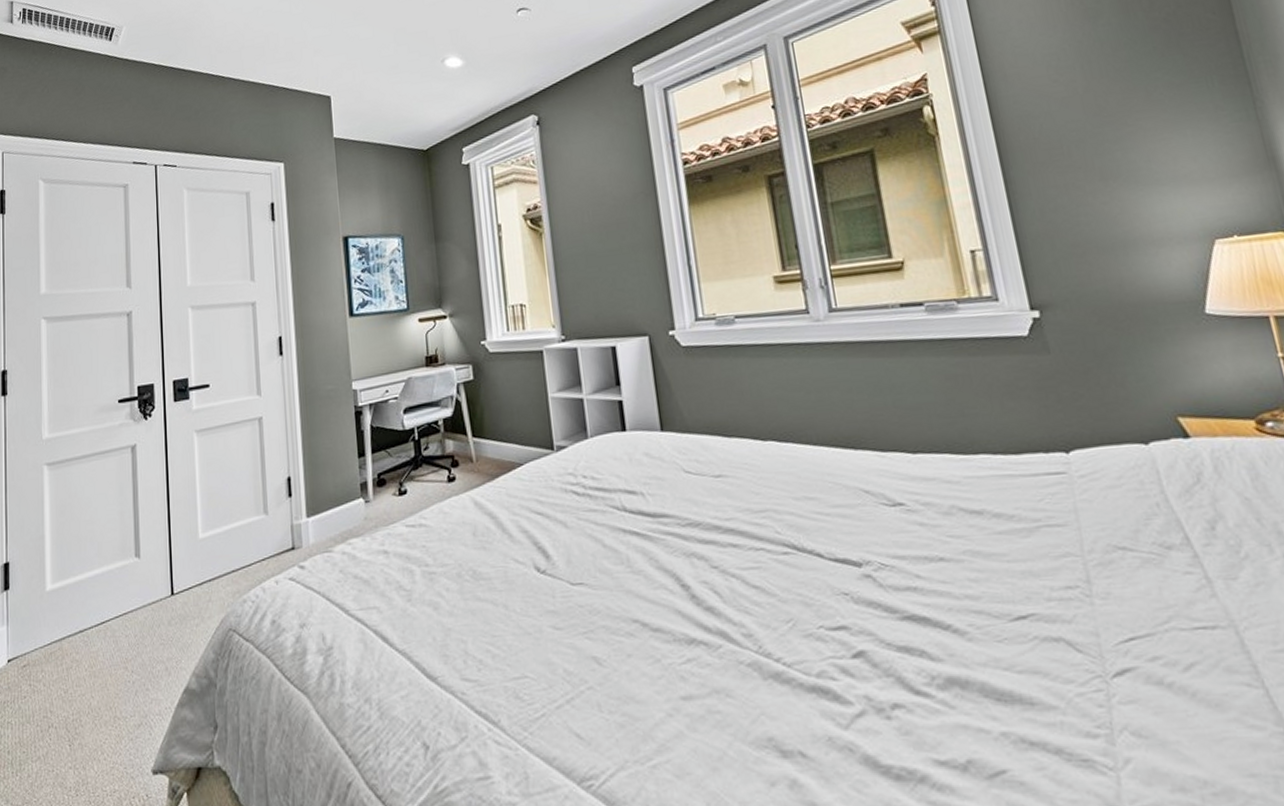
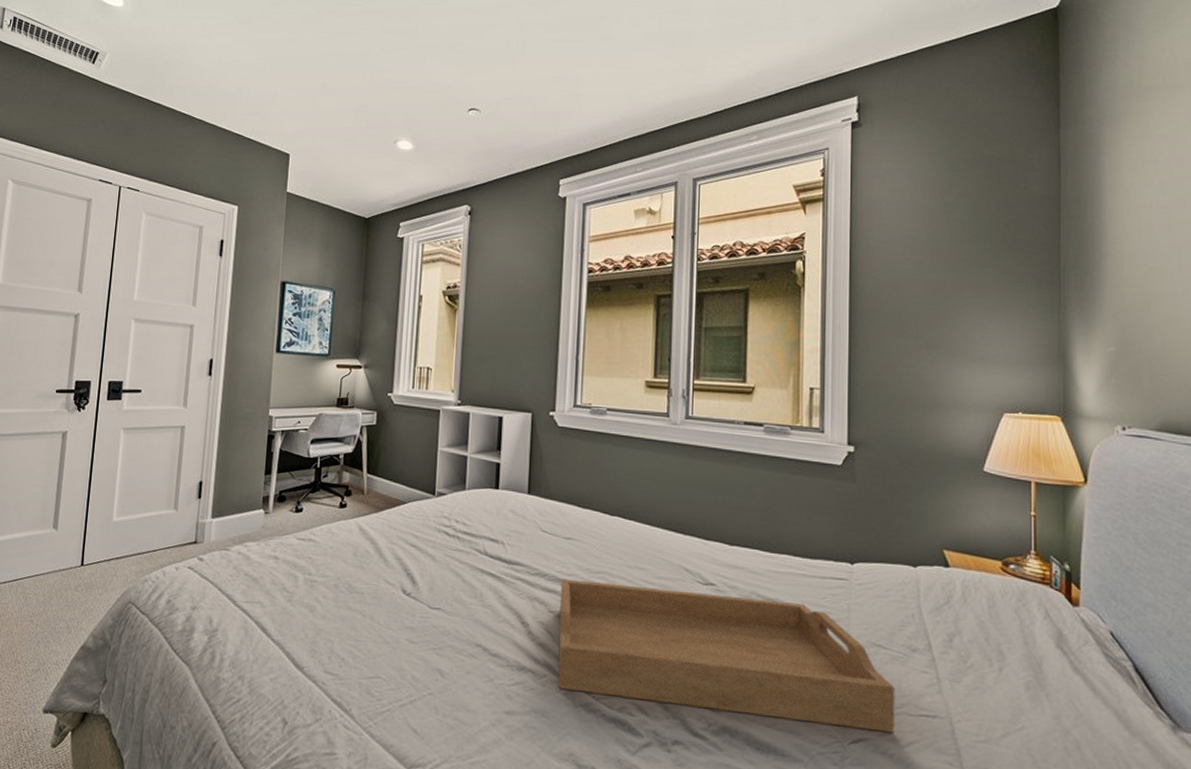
serving tray: none [718,511,1167,660] -> present [558,579,895,733]

